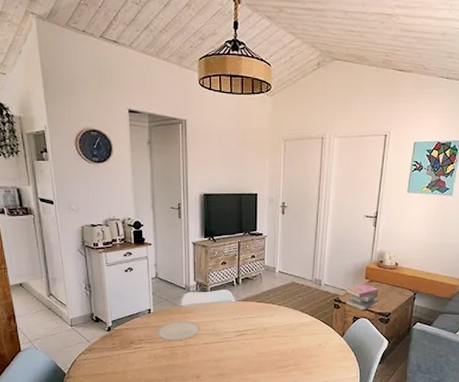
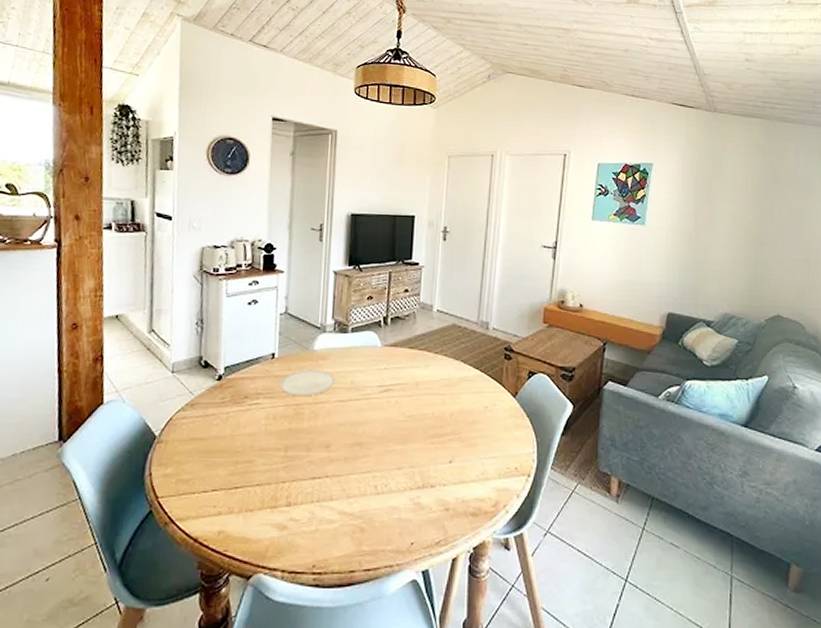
books: present [346,284,379,311] -> none [520,329,561,364]

